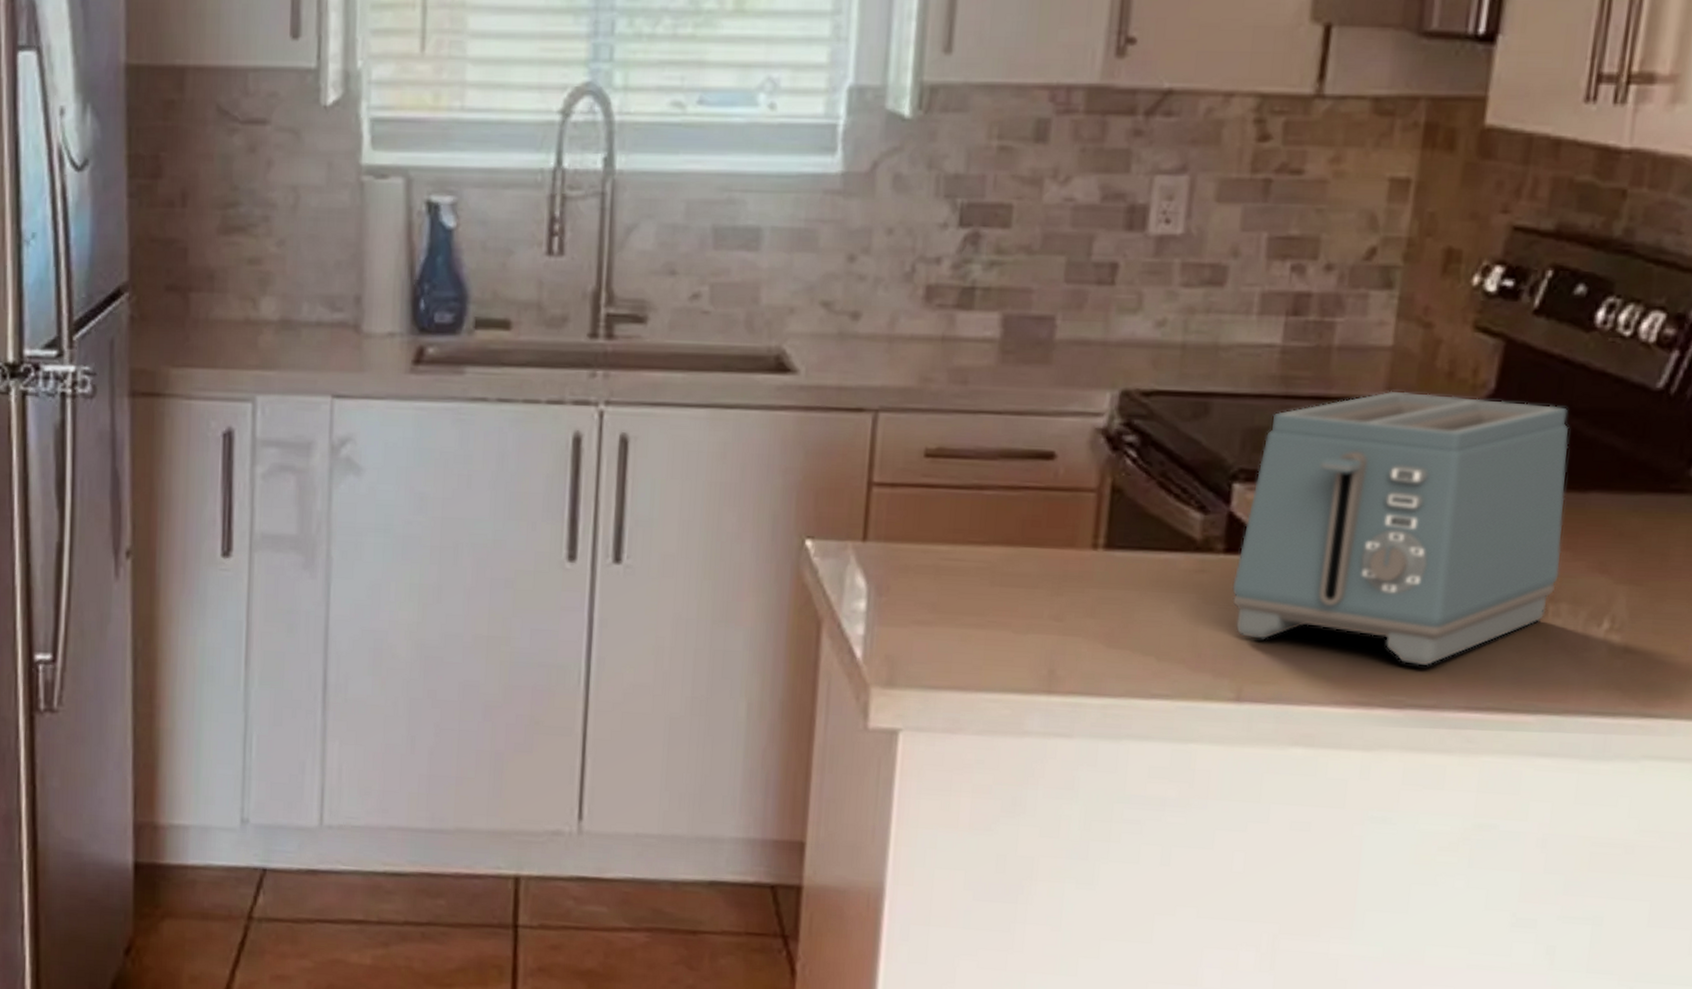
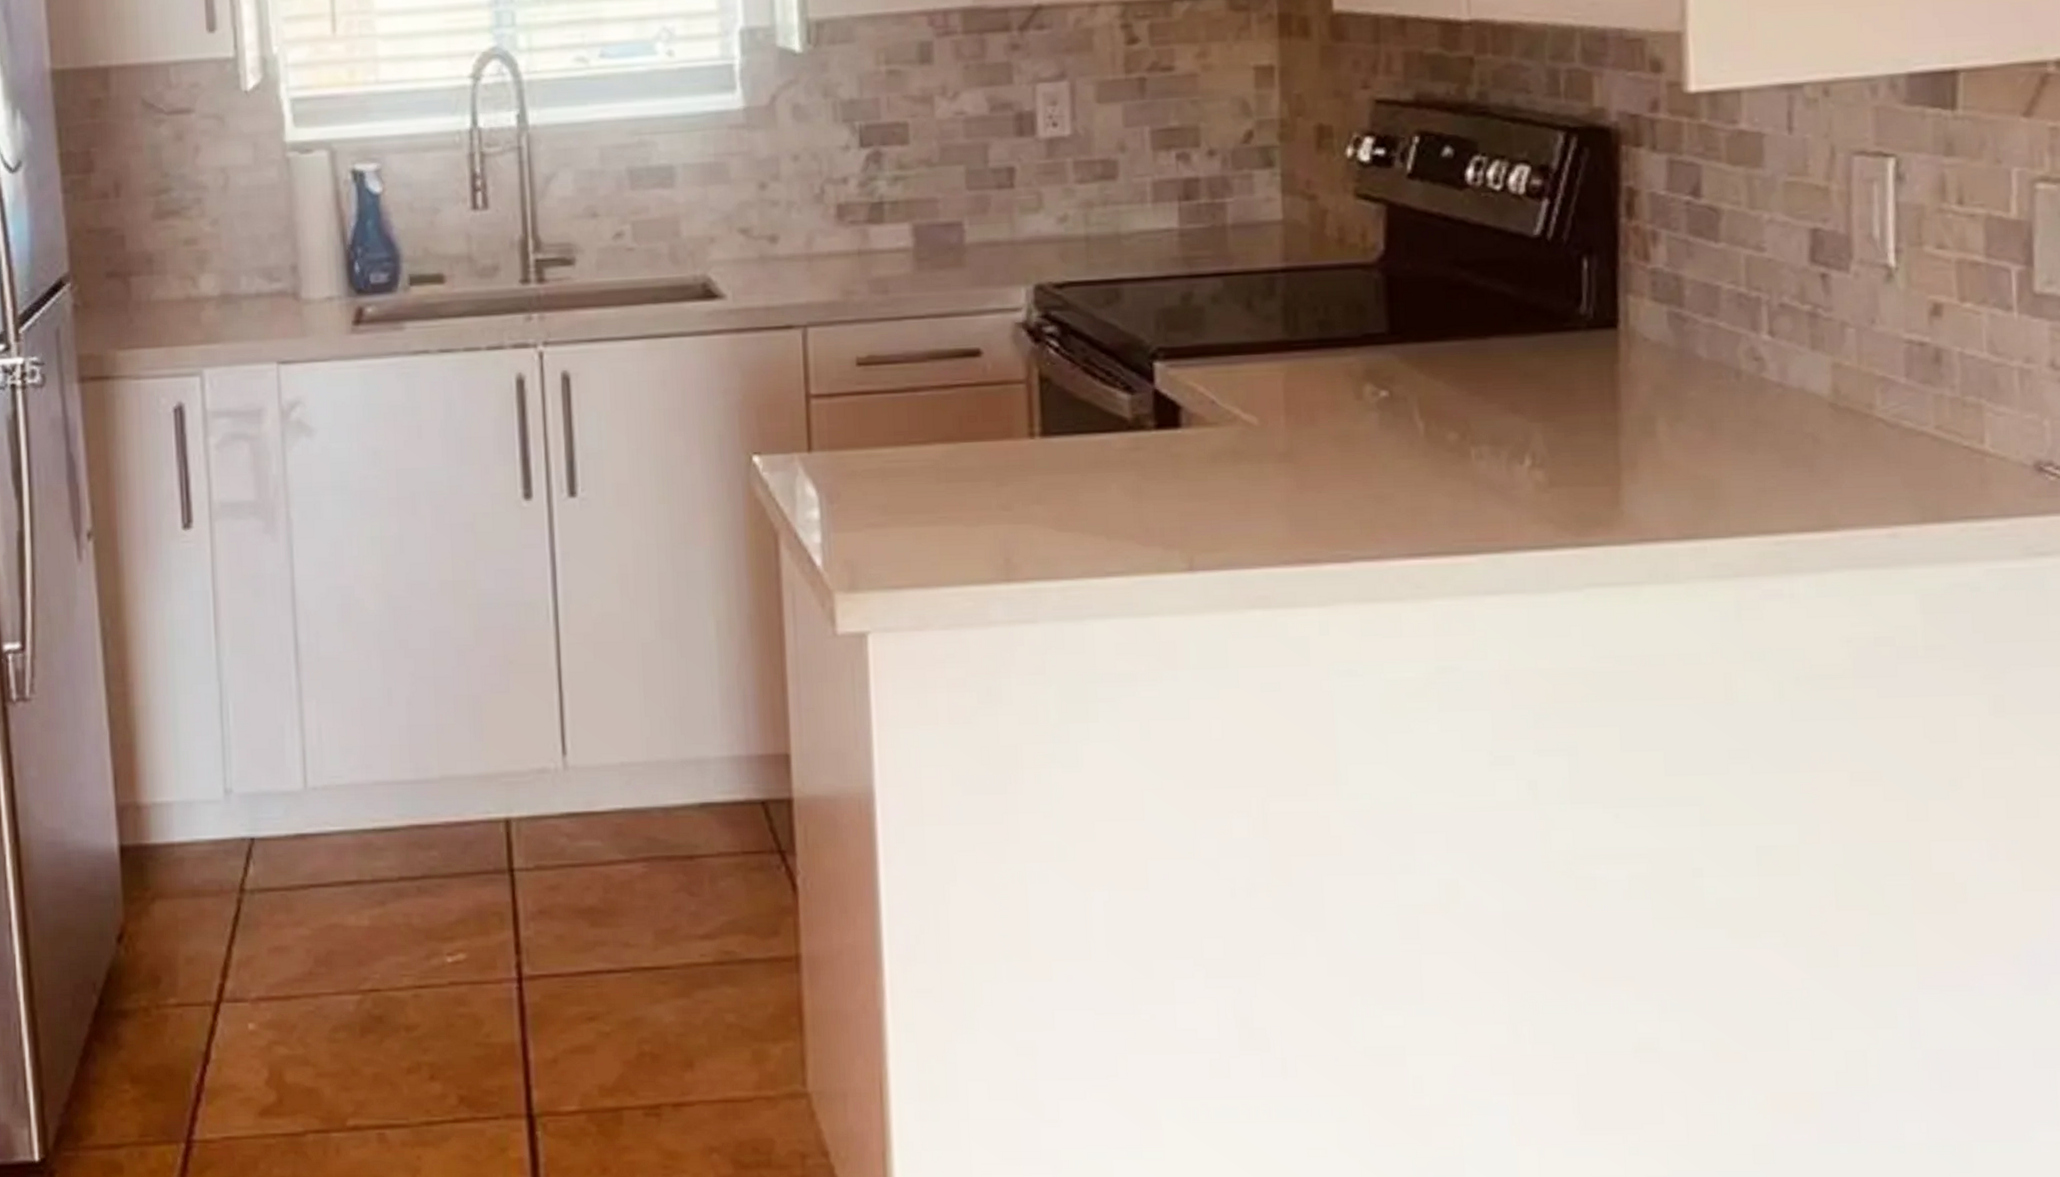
toaster: present [1232,391,1570,667] -> none [1168,260,1475,519]

